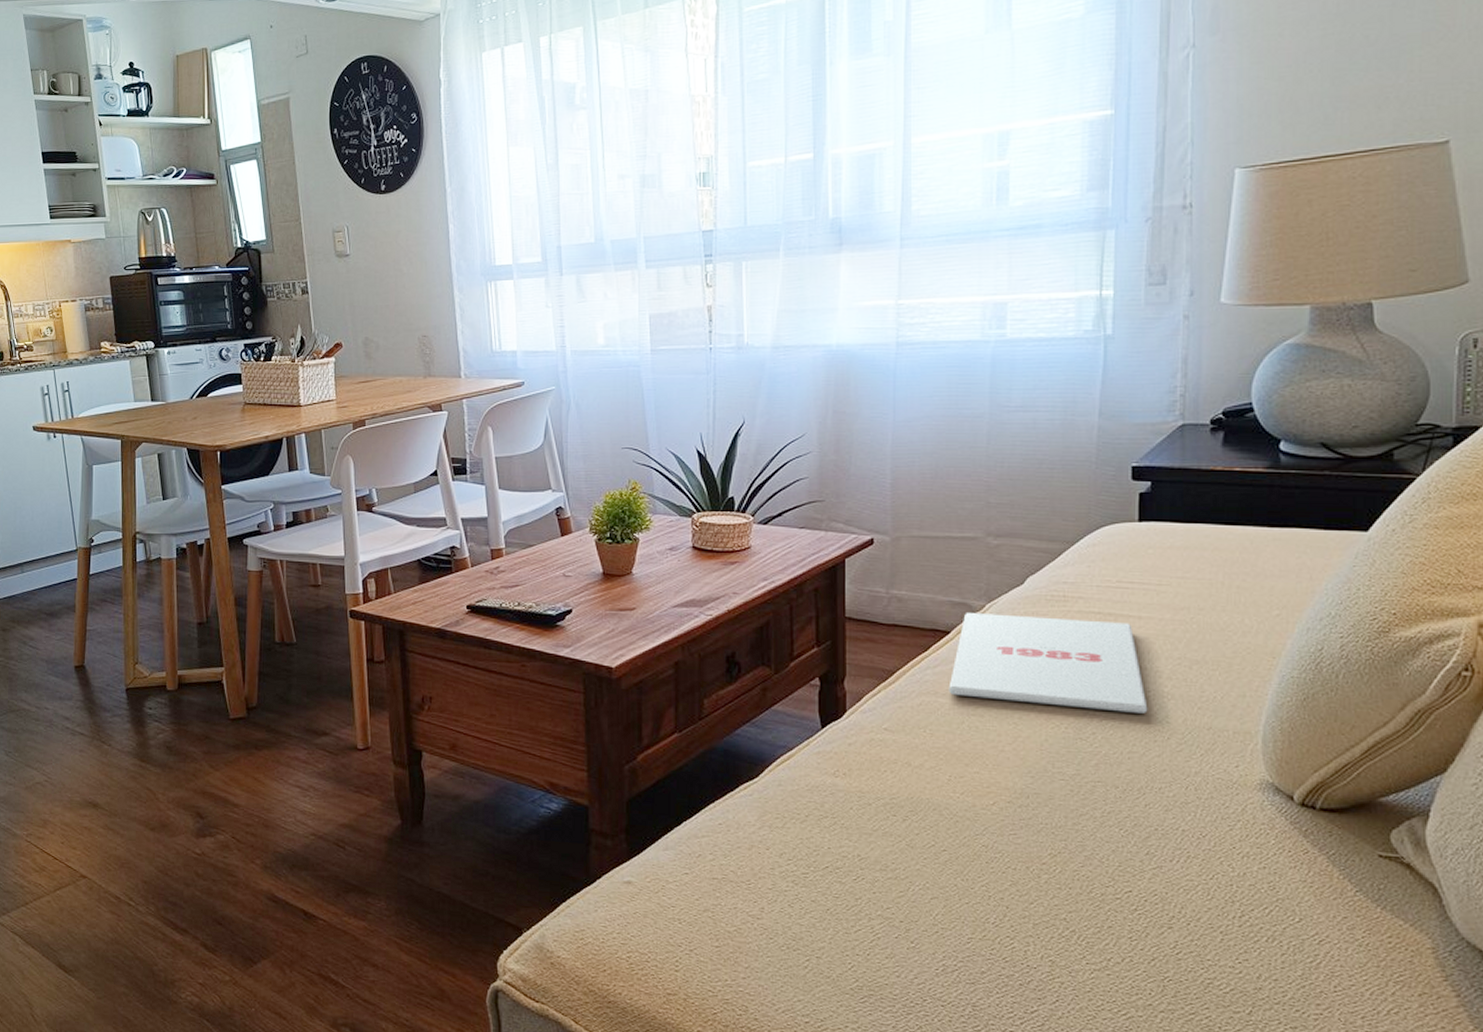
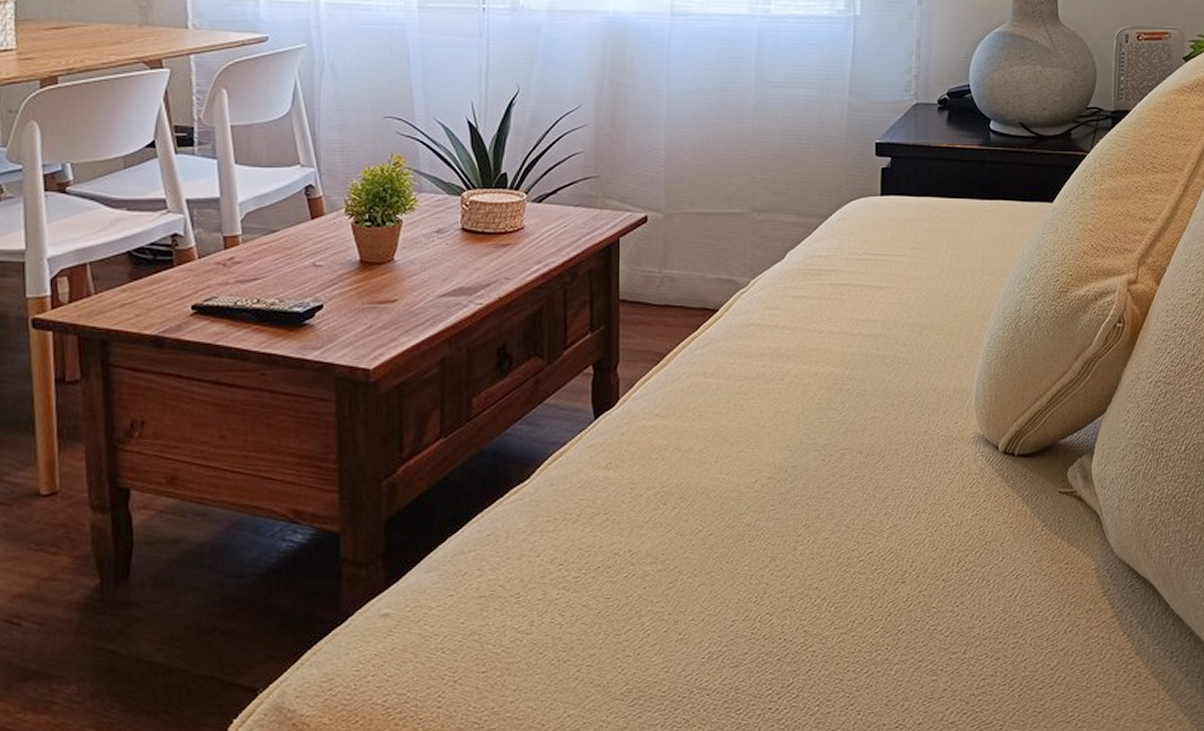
magazine: present [948,613,1148,713] -> none [716,290,887,380]

